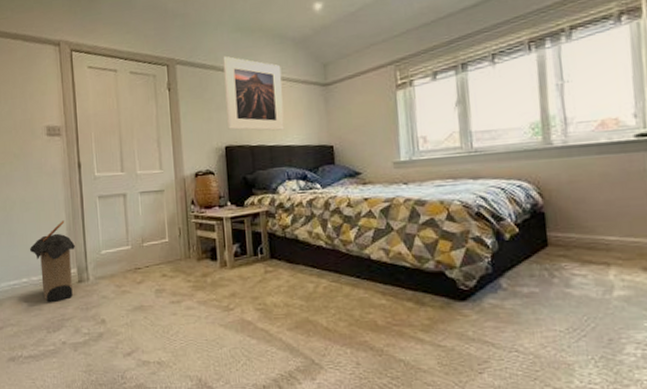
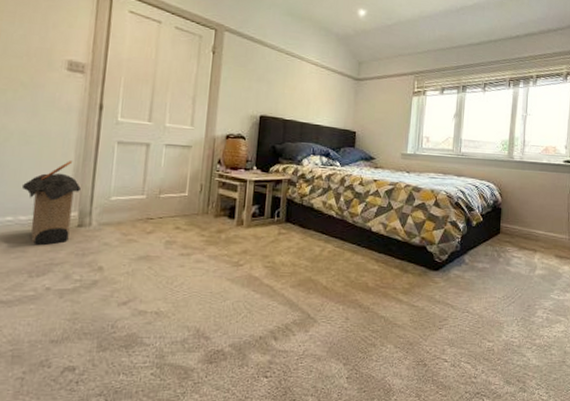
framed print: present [223,55,285,131] -> none [265,34,323,112]

